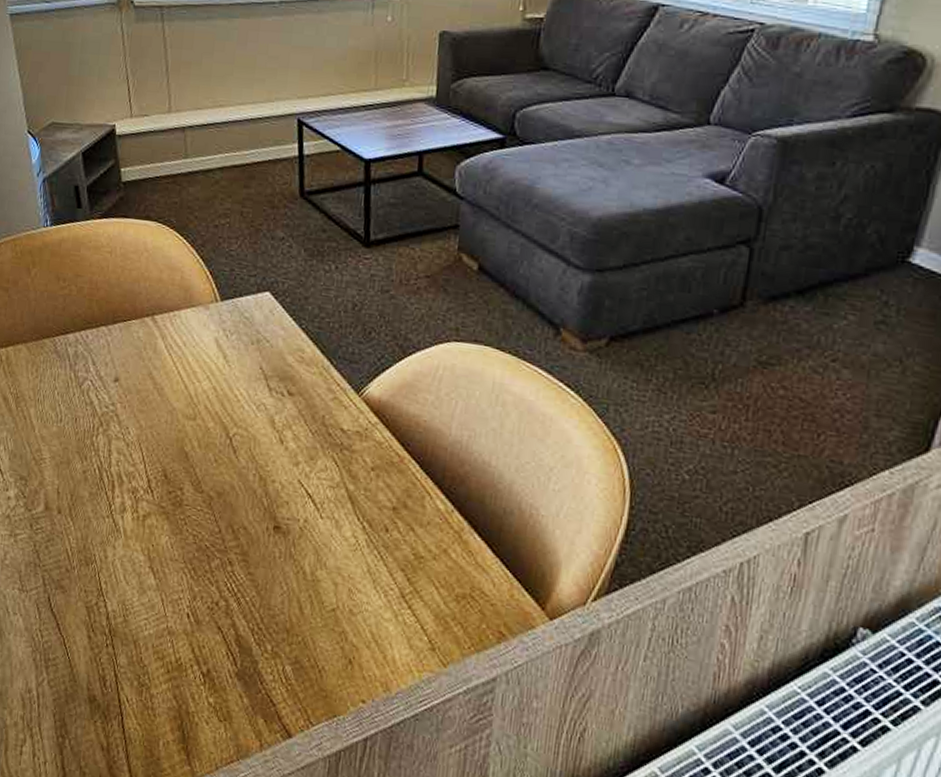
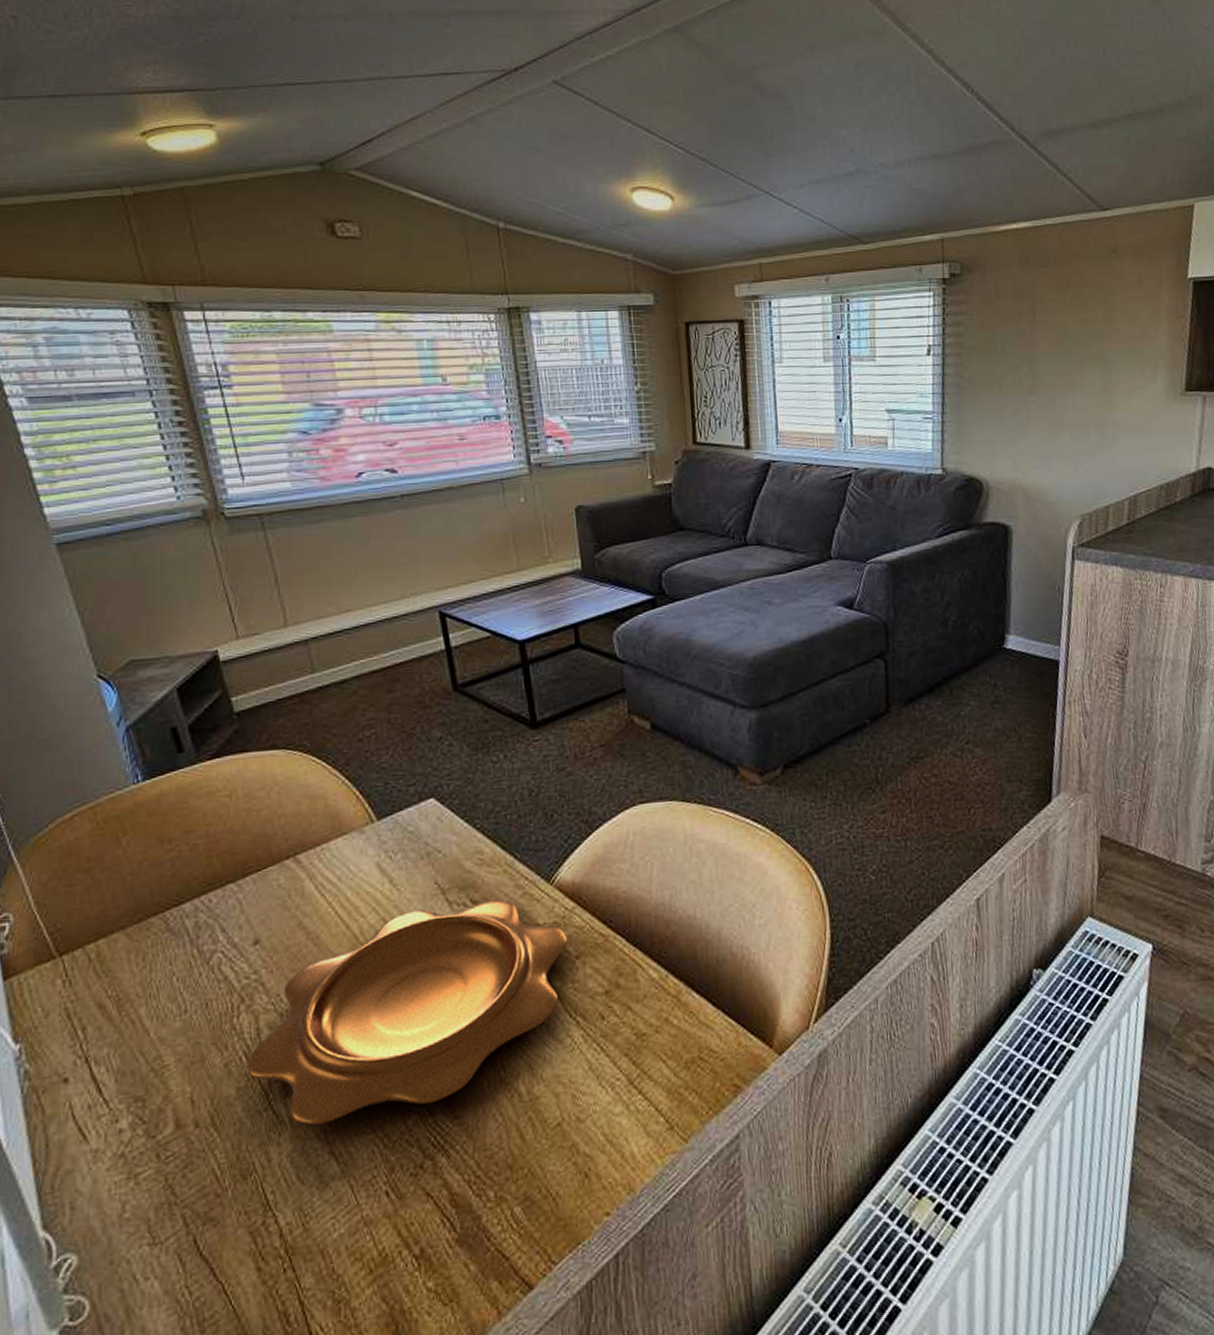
decorative bowl: none [98,387,367,555] -> present [247,899,568,1125]

